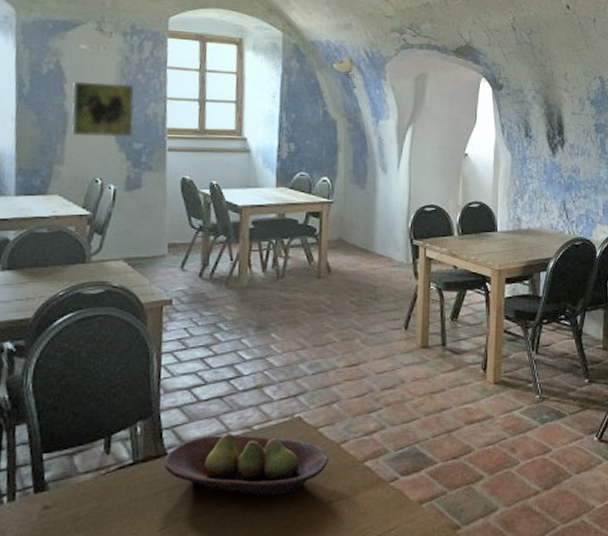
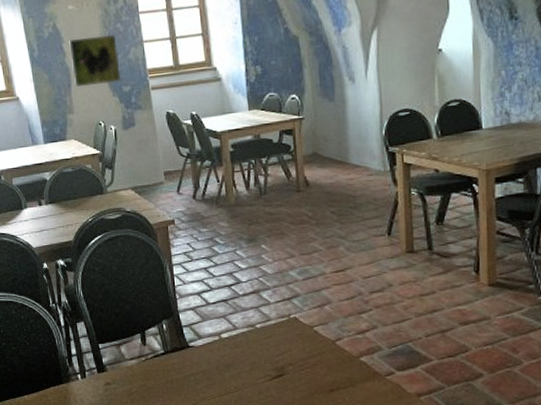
fruit bowl: present [163,433,330,496] -> none [187,331,327,383]

